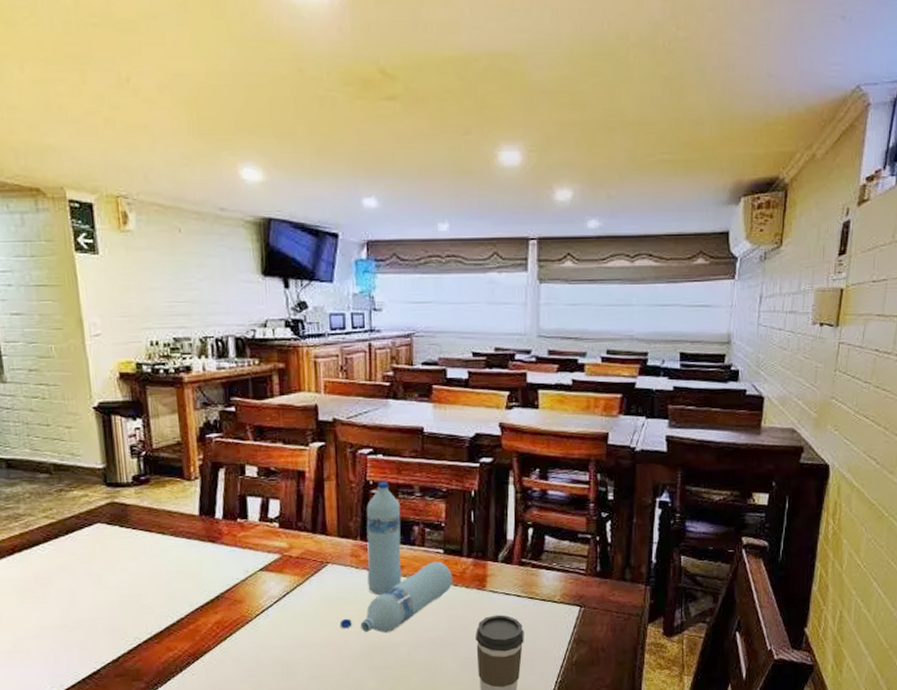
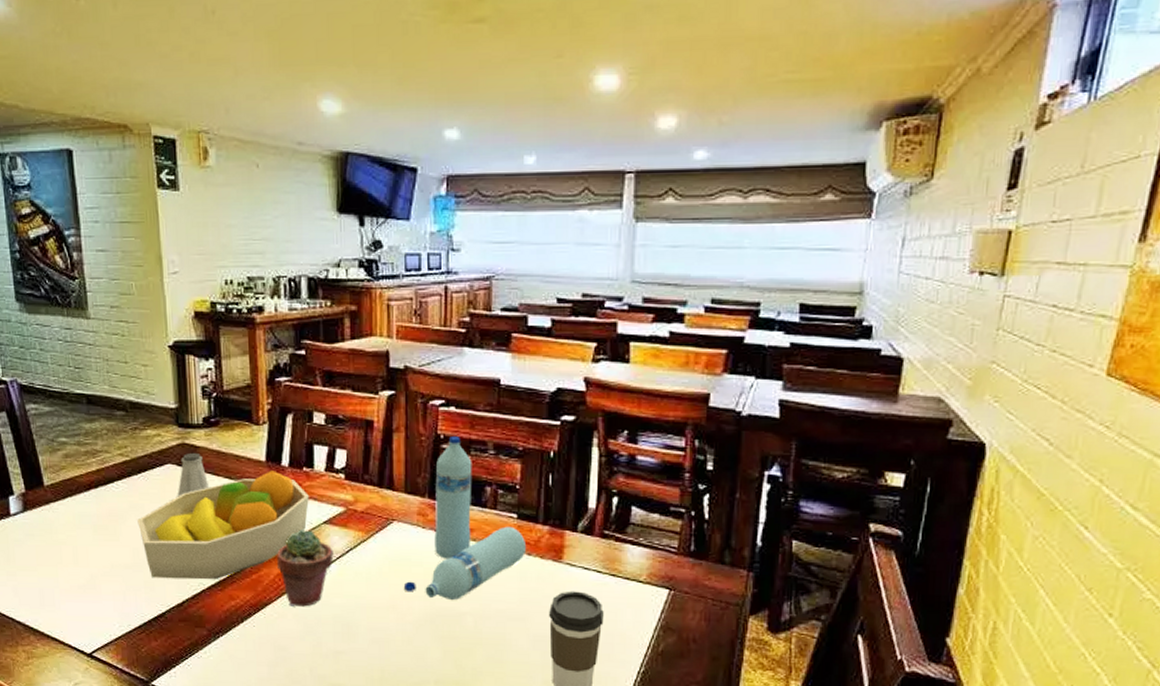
fruit bowl: none [66,523,244,637] -> present [137,470,309,580]
saltshaker: none [108,511,142,555] -> present [177,453,210,497]
potted succulent: none [214,578,271,652] -> present [277,530,334,607]

